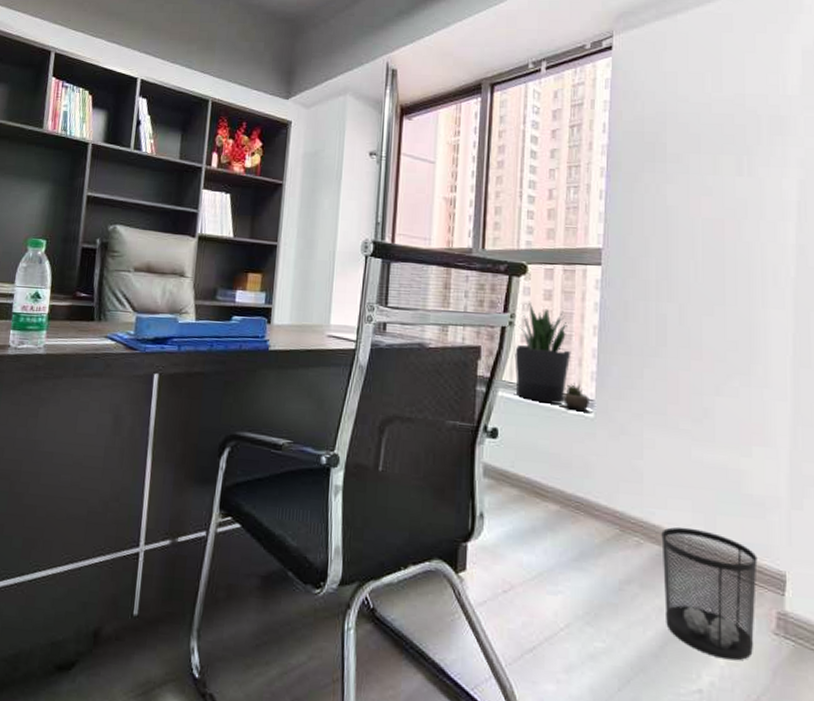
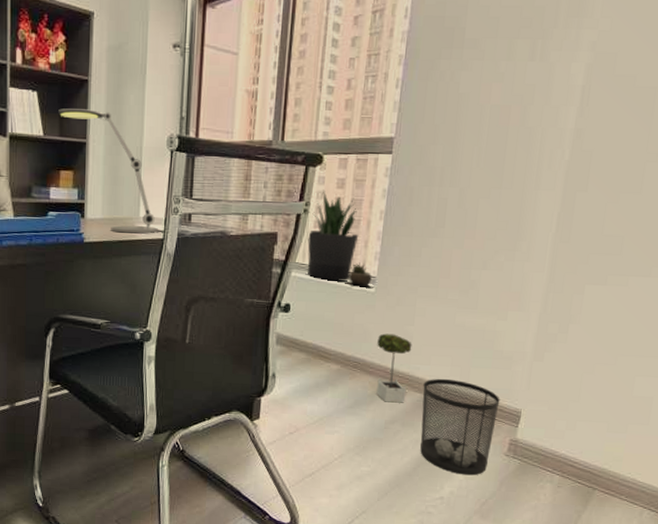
desk lamp: none [250,211,350,343] -> present [58,108,158,234]
potted tree: none [602,468,643,558] -> present [376,333,412,403]

